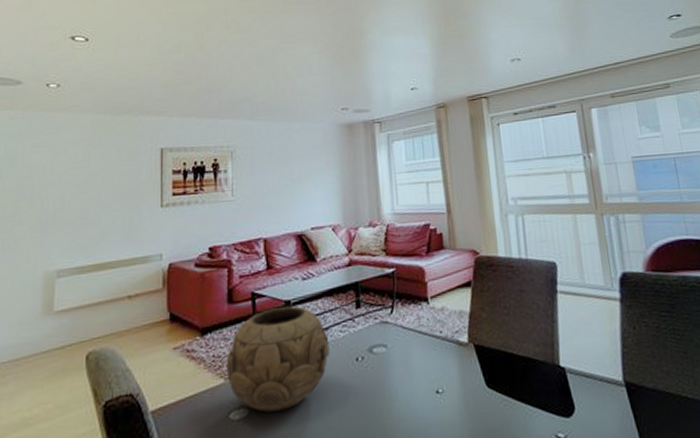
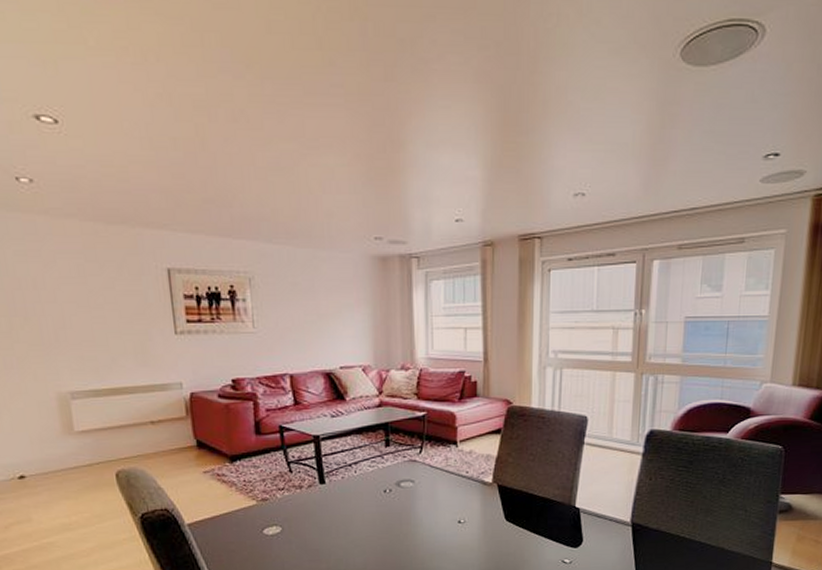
decorative bowl: present [226,306,330,413] -> none [257,440,358,530]

